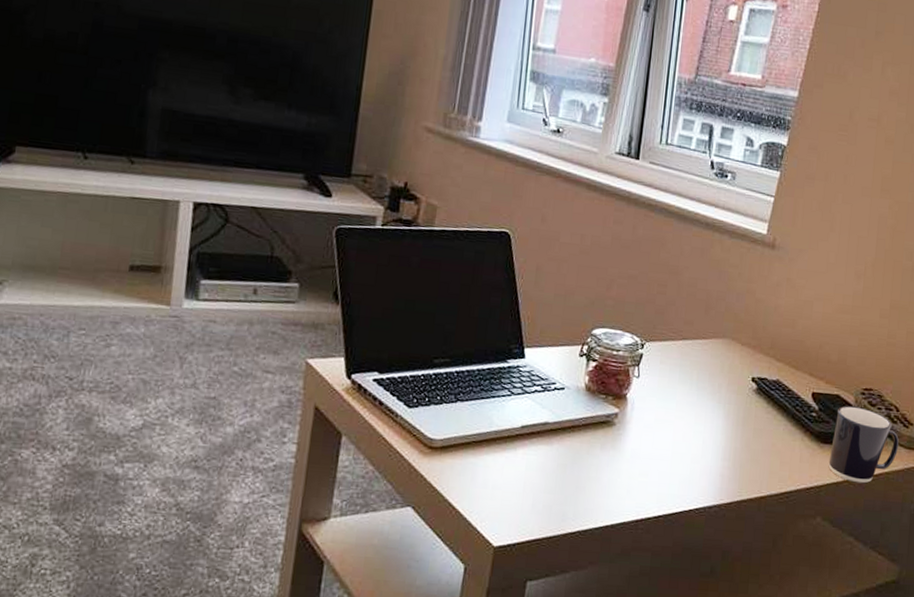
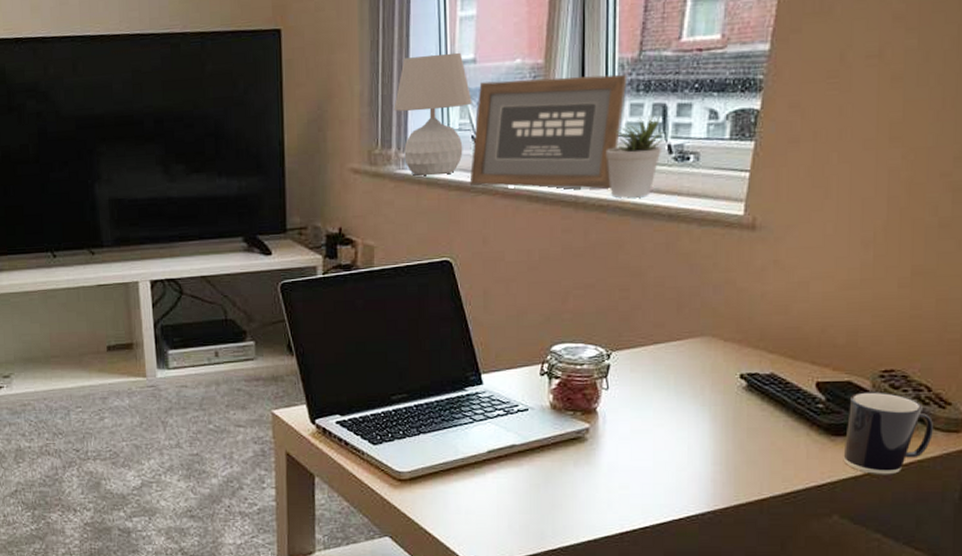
table lamp: none [474,34,548,150] -> present [394,52,472,177]
picture frame: none [535,72,684,190] -> present [469,74,627,189]
potted plant: none [658,132,709,204] -> present [605,115,664,199]

